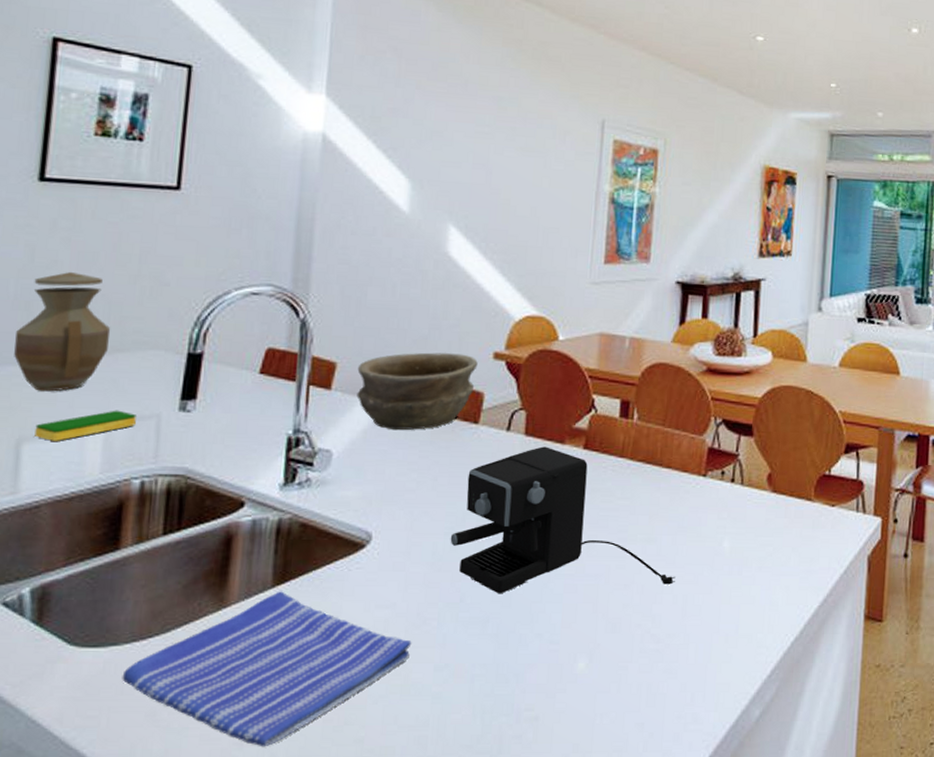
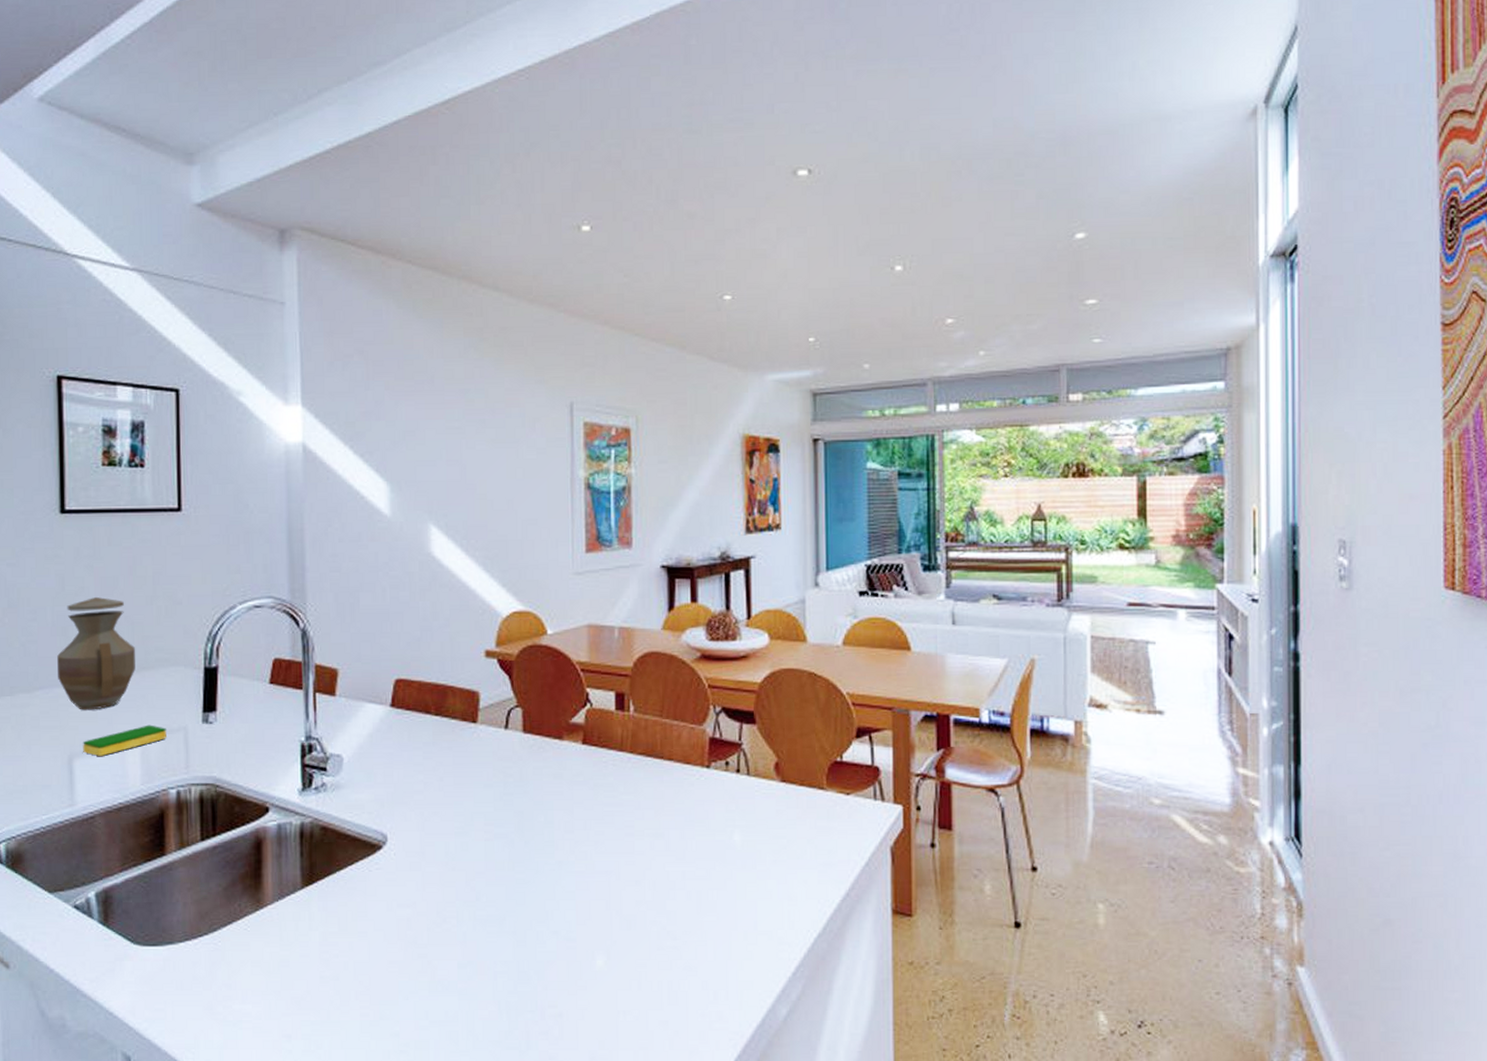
dish towel: present [122,591,412,747] -> none [180,892,435,1040]
bowl: present [356,352,478,431] -> none [358,654,471,733]
coffee maker: present [450,446,675,594] -> none [461,743,687,892]

